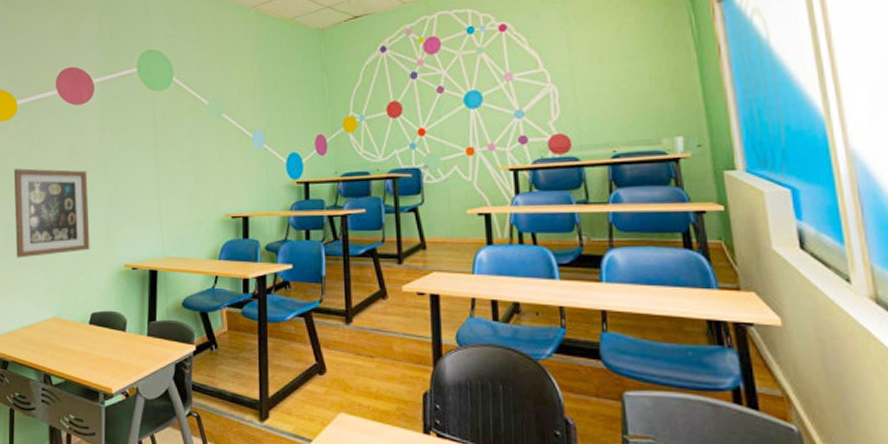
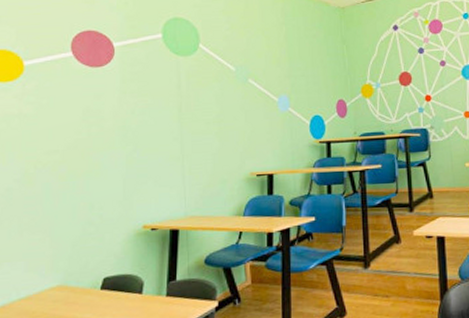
wall art: present [13,168,90,258] -> none [15,131,105,225]

